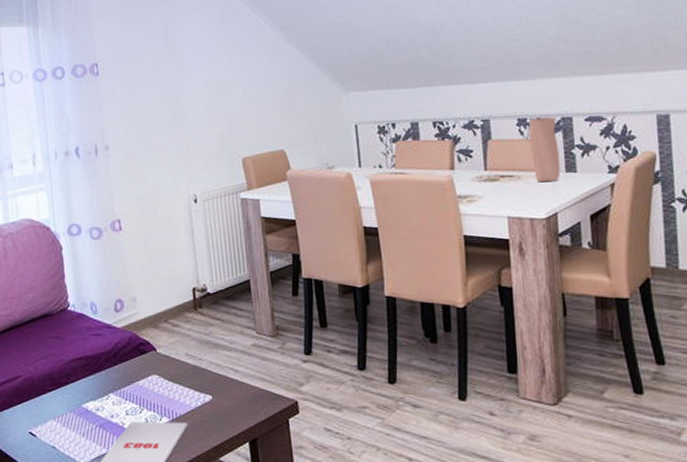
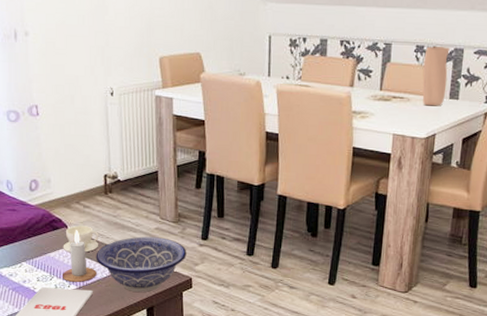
teacup: none [152,347,191,378] -> present [63,225,99,253]
candle: none [153,353,190,414] -> present [62,230,97,282]
decorative bowl: none [188,355,290,421] -> present [96,236,187,292]

